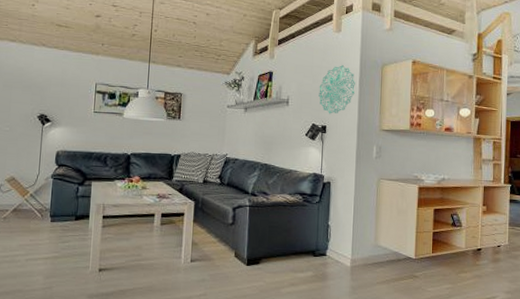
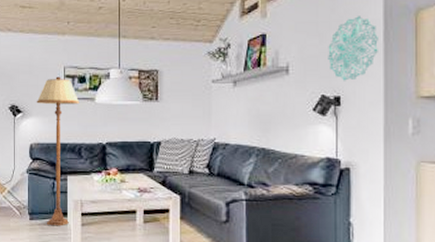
floor lamp: none [66,91,109,228] -> present [36,76,80,227]

